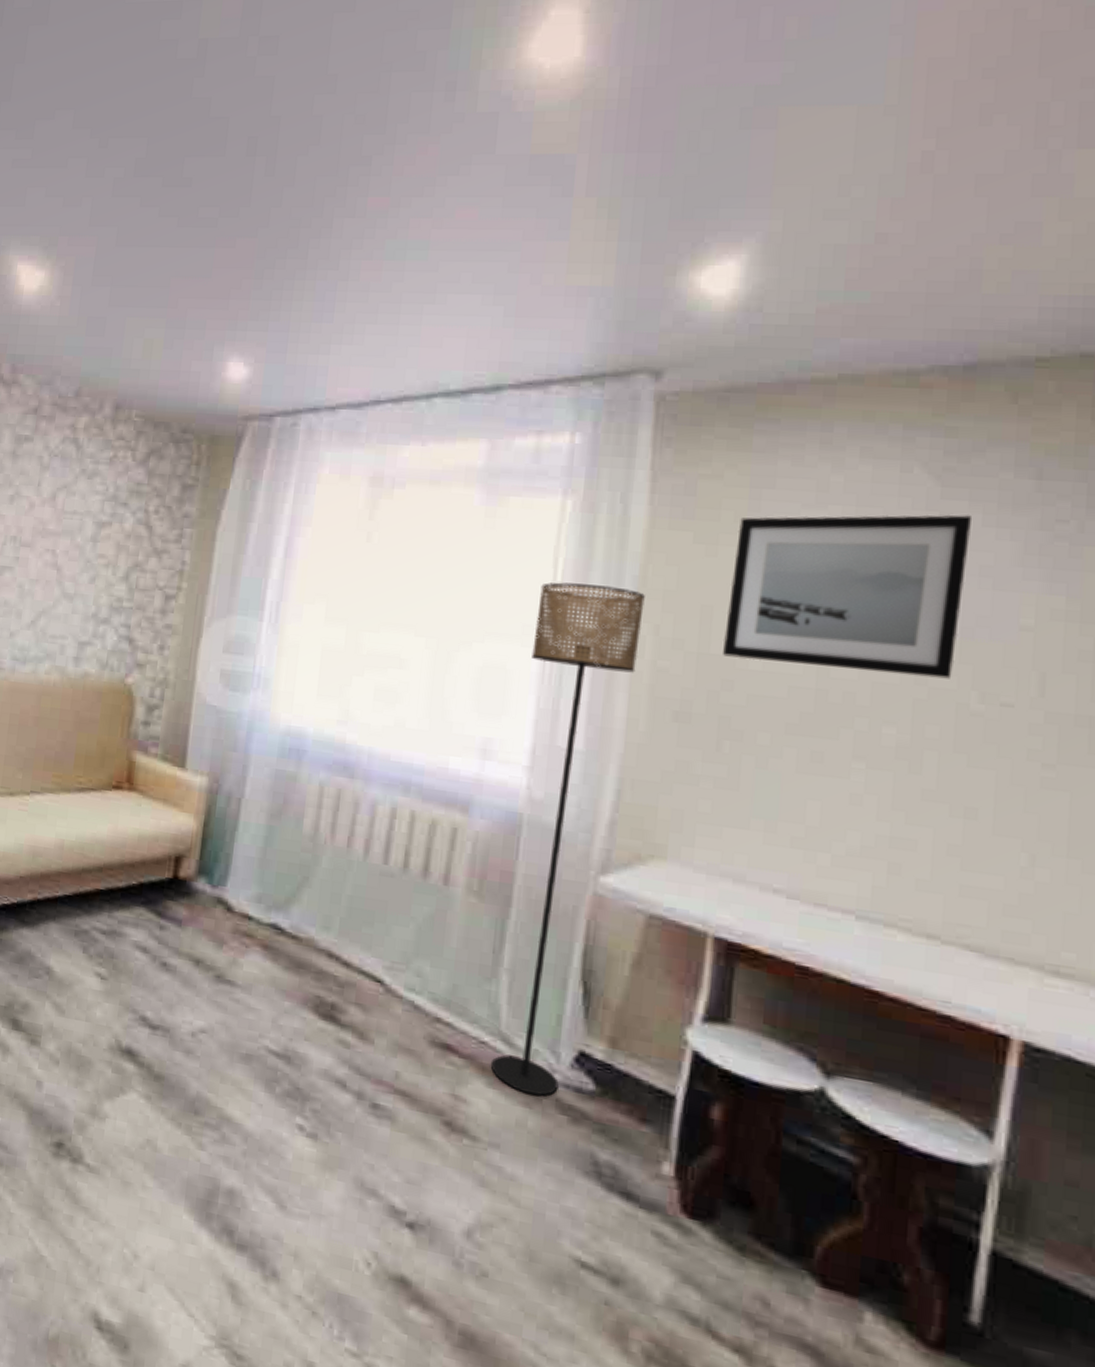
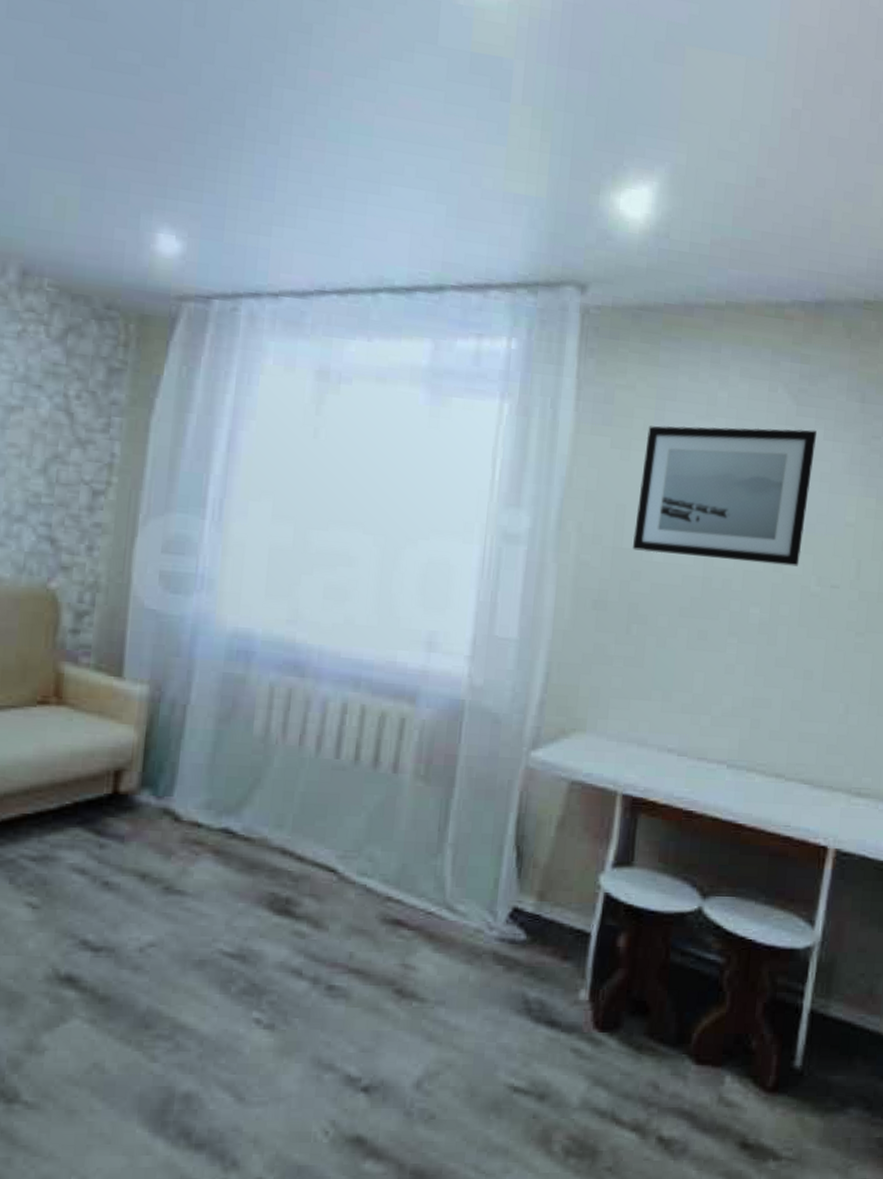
floor lamp: present [490,582,645,1096] -> none [436,481,571,953]

